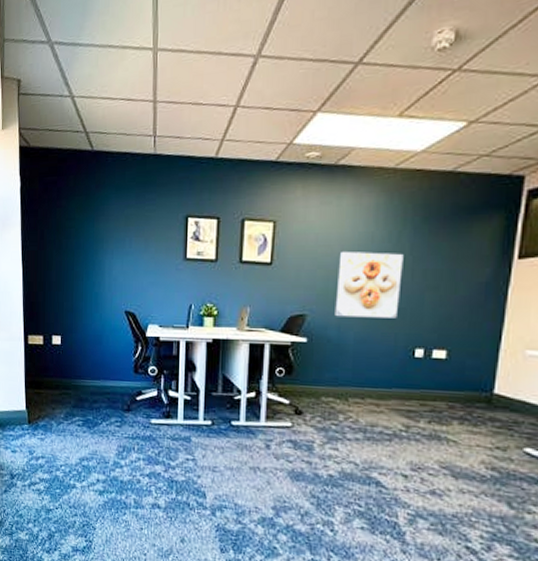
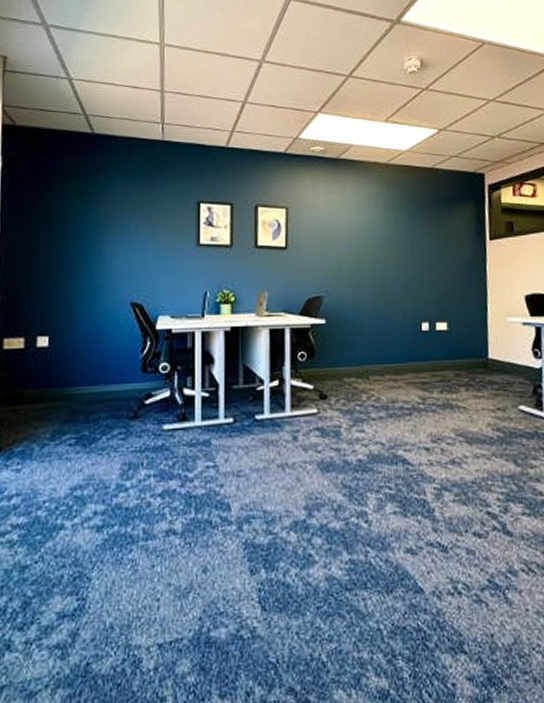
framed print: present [335,251,404,318] -> none [348,235,404,297]

